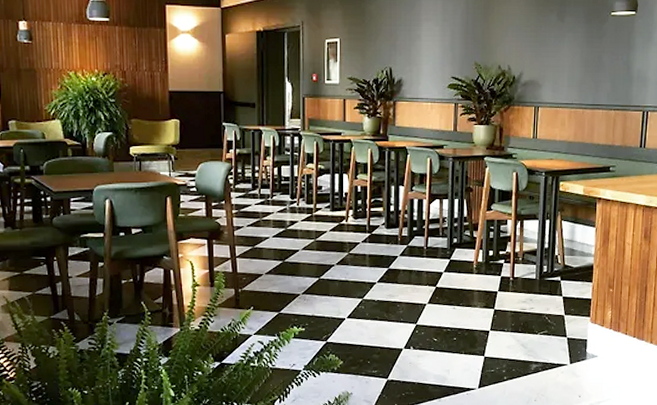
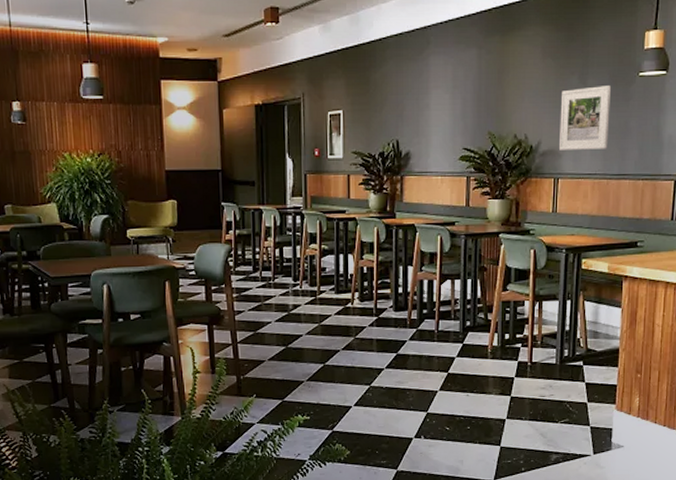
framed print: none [538,23,586,81] -> present [558,86,611,150]

